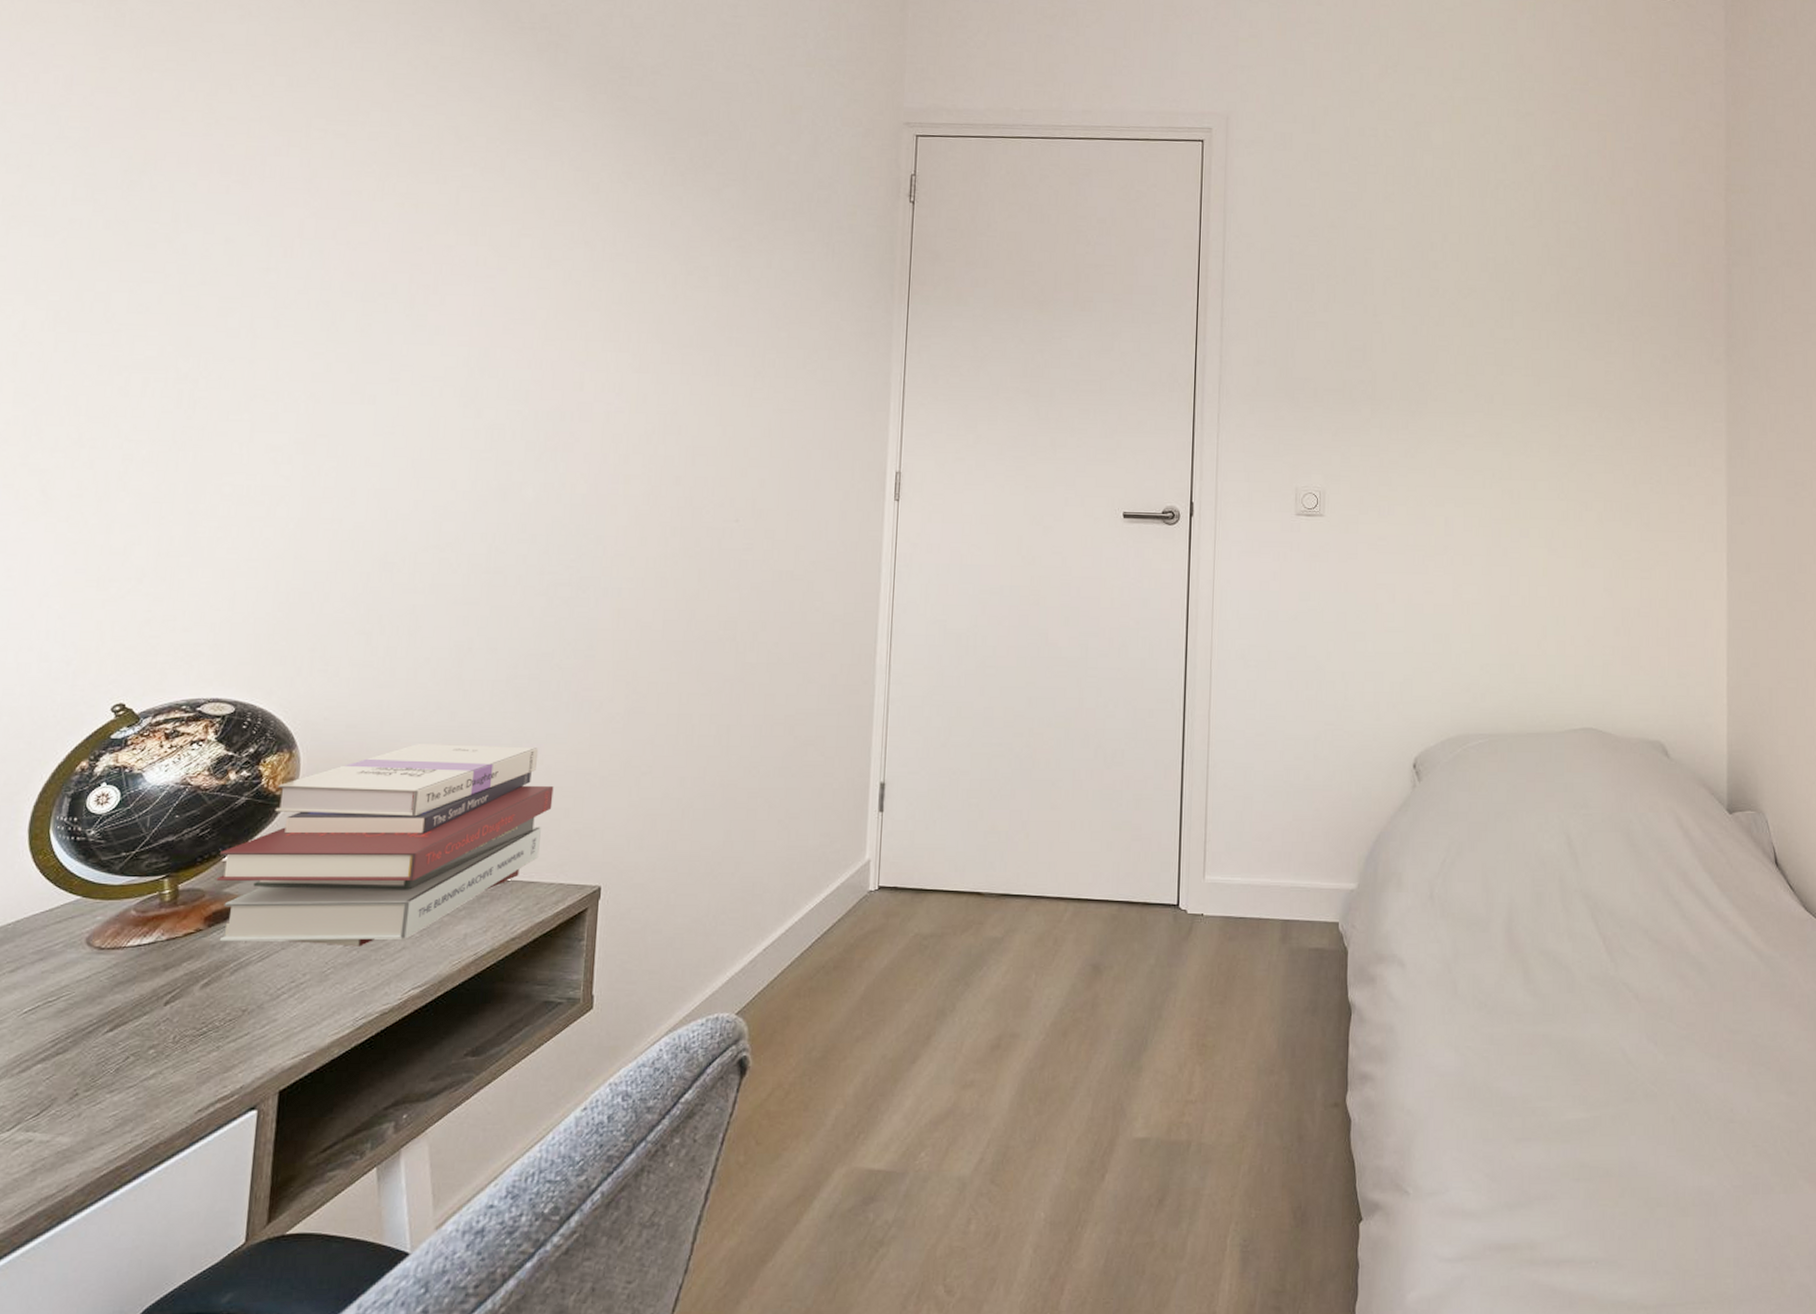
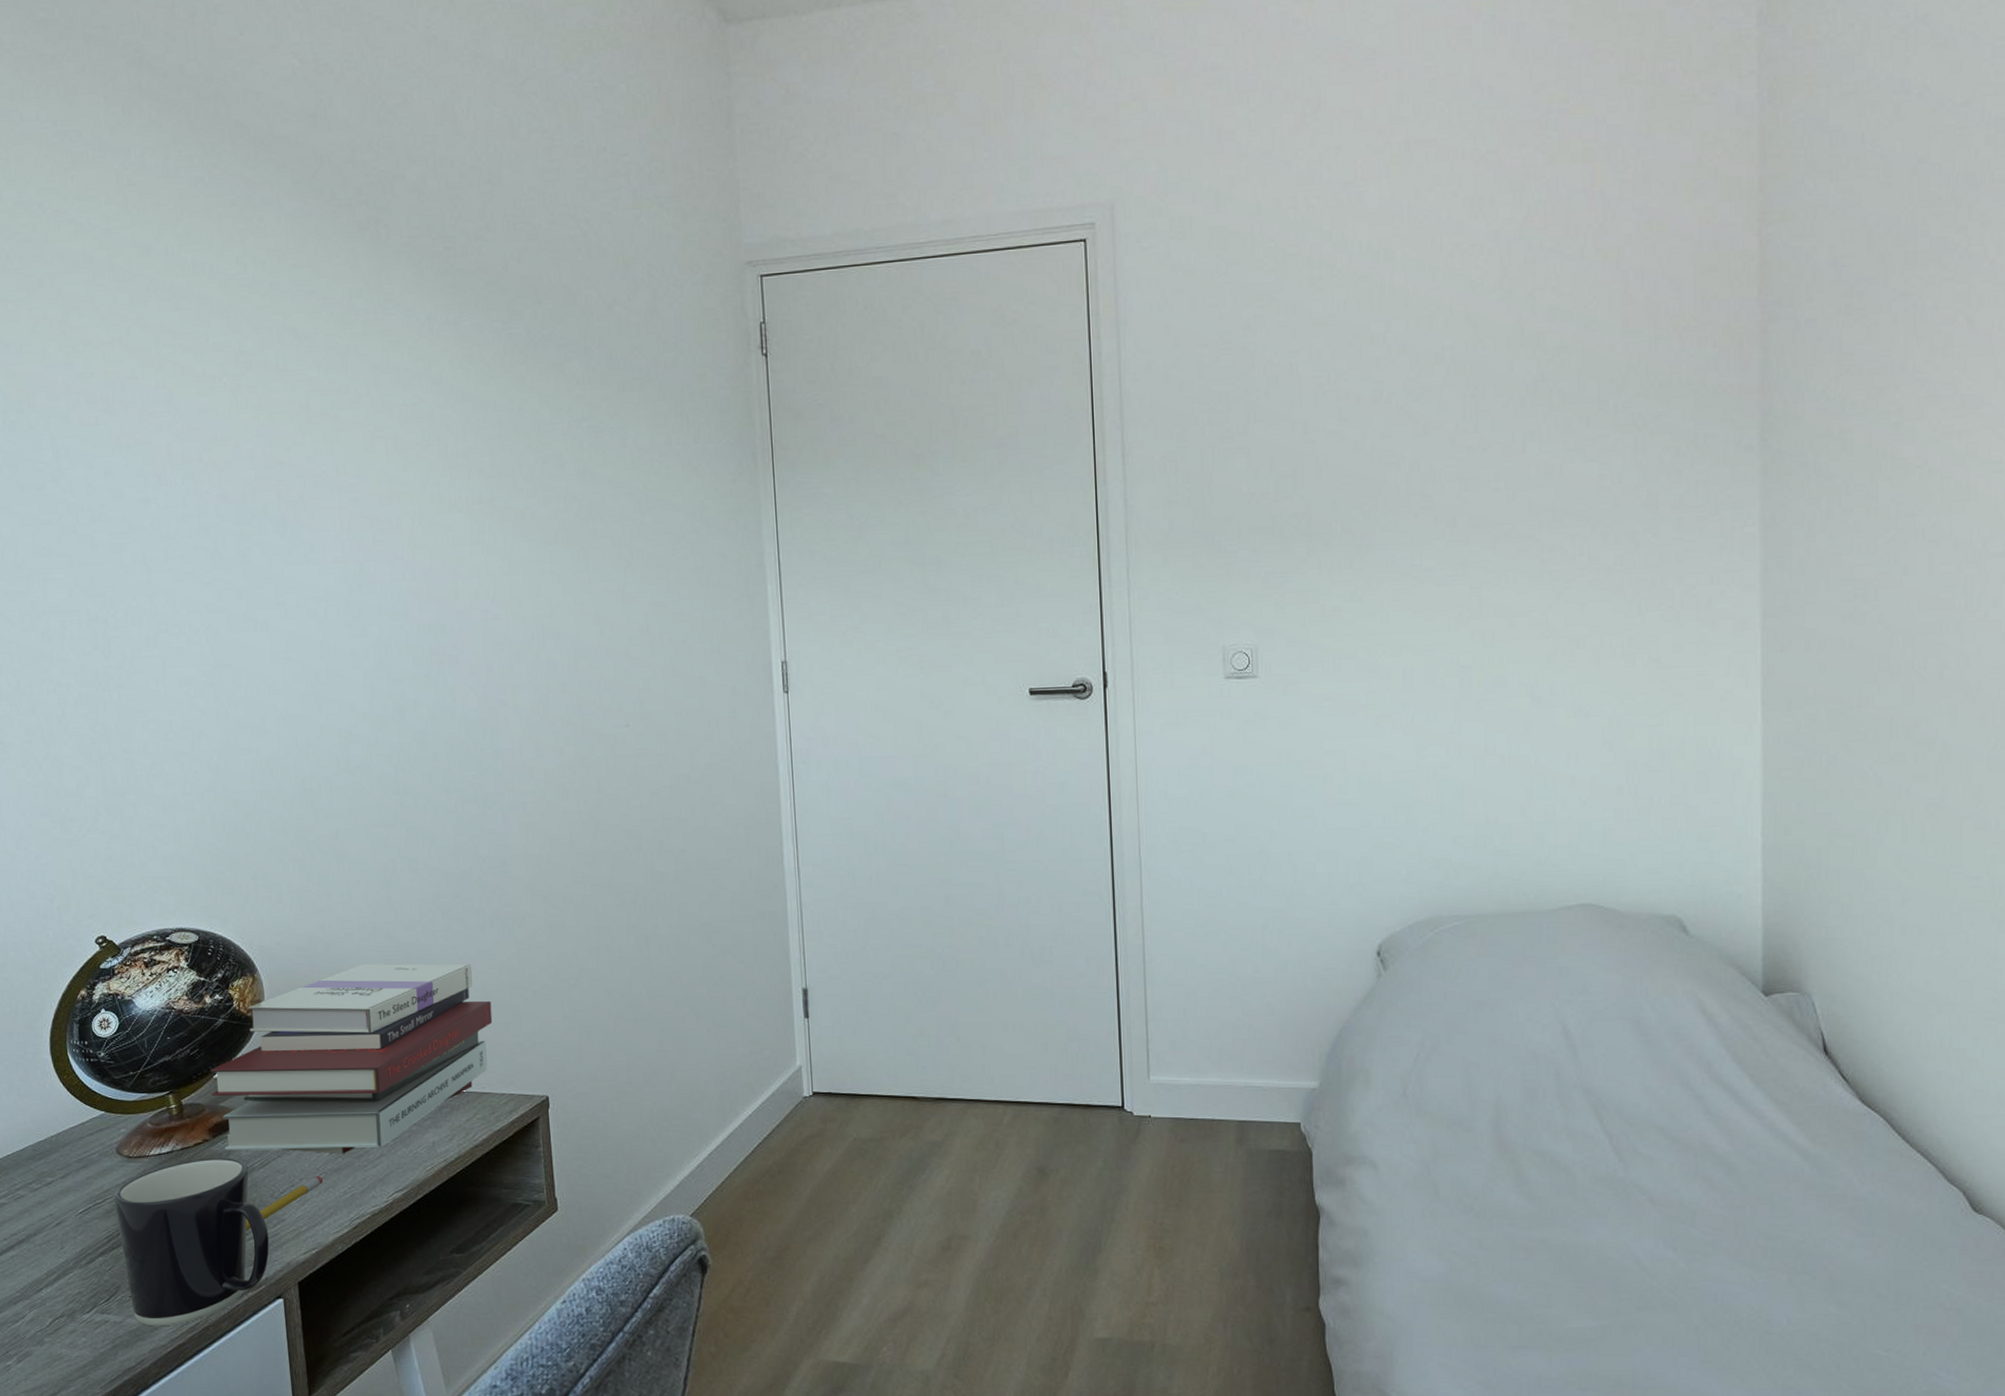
pencil: none [65,970,331,1113] -> present [129,1176,324,1299]
mug: none [67,950,254,1146] -> present [114,1158,269,1327]

